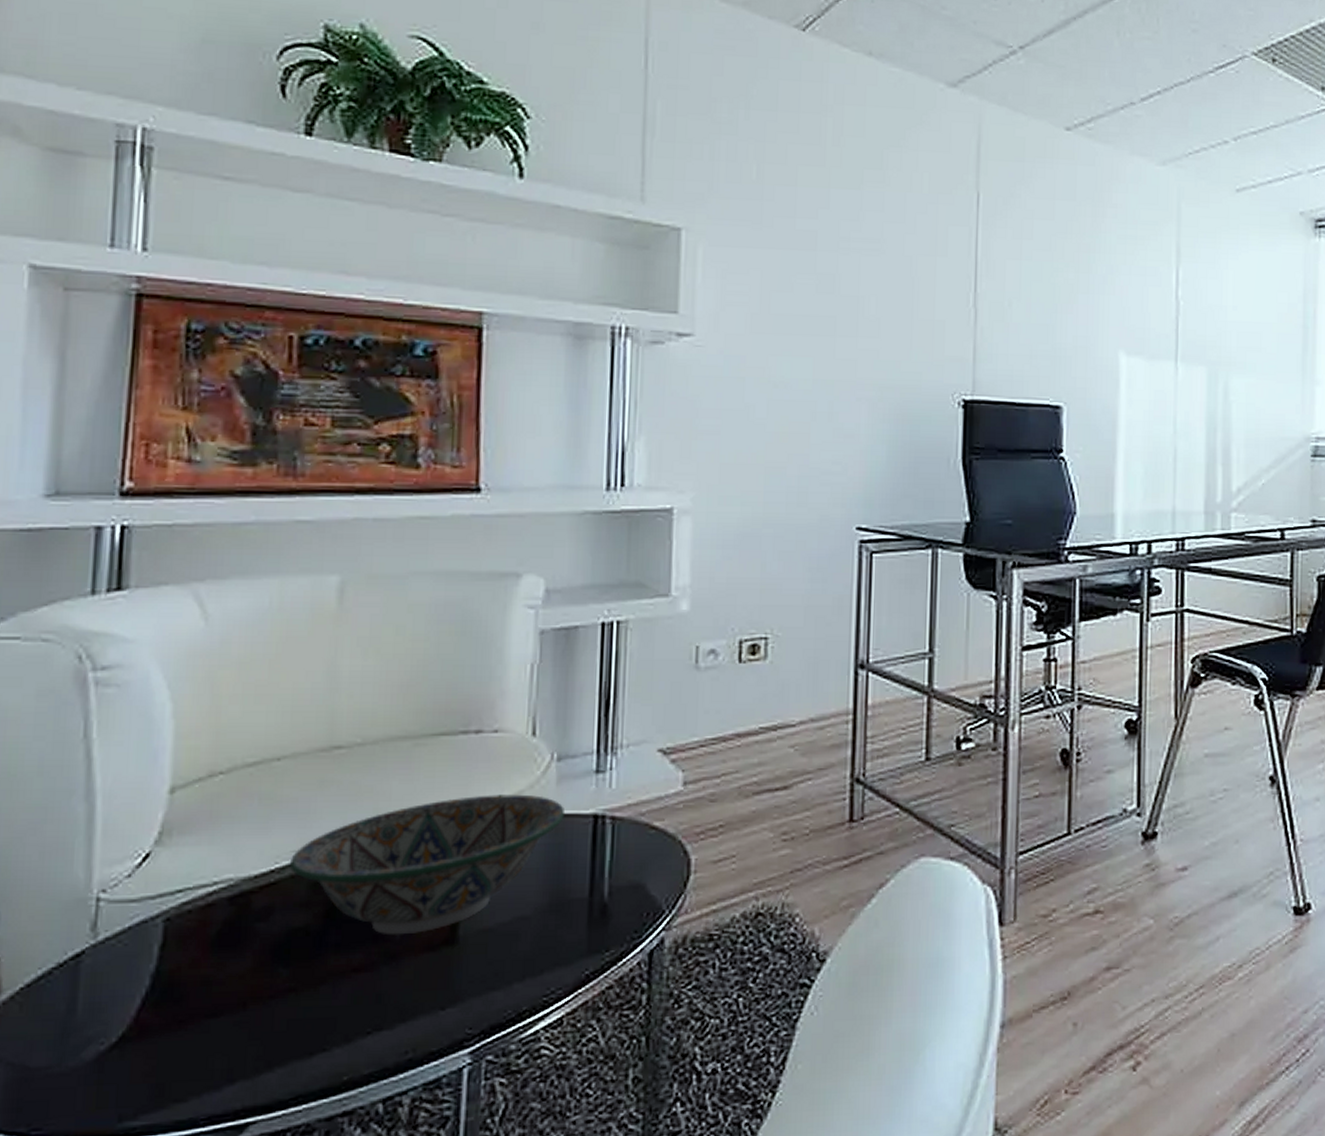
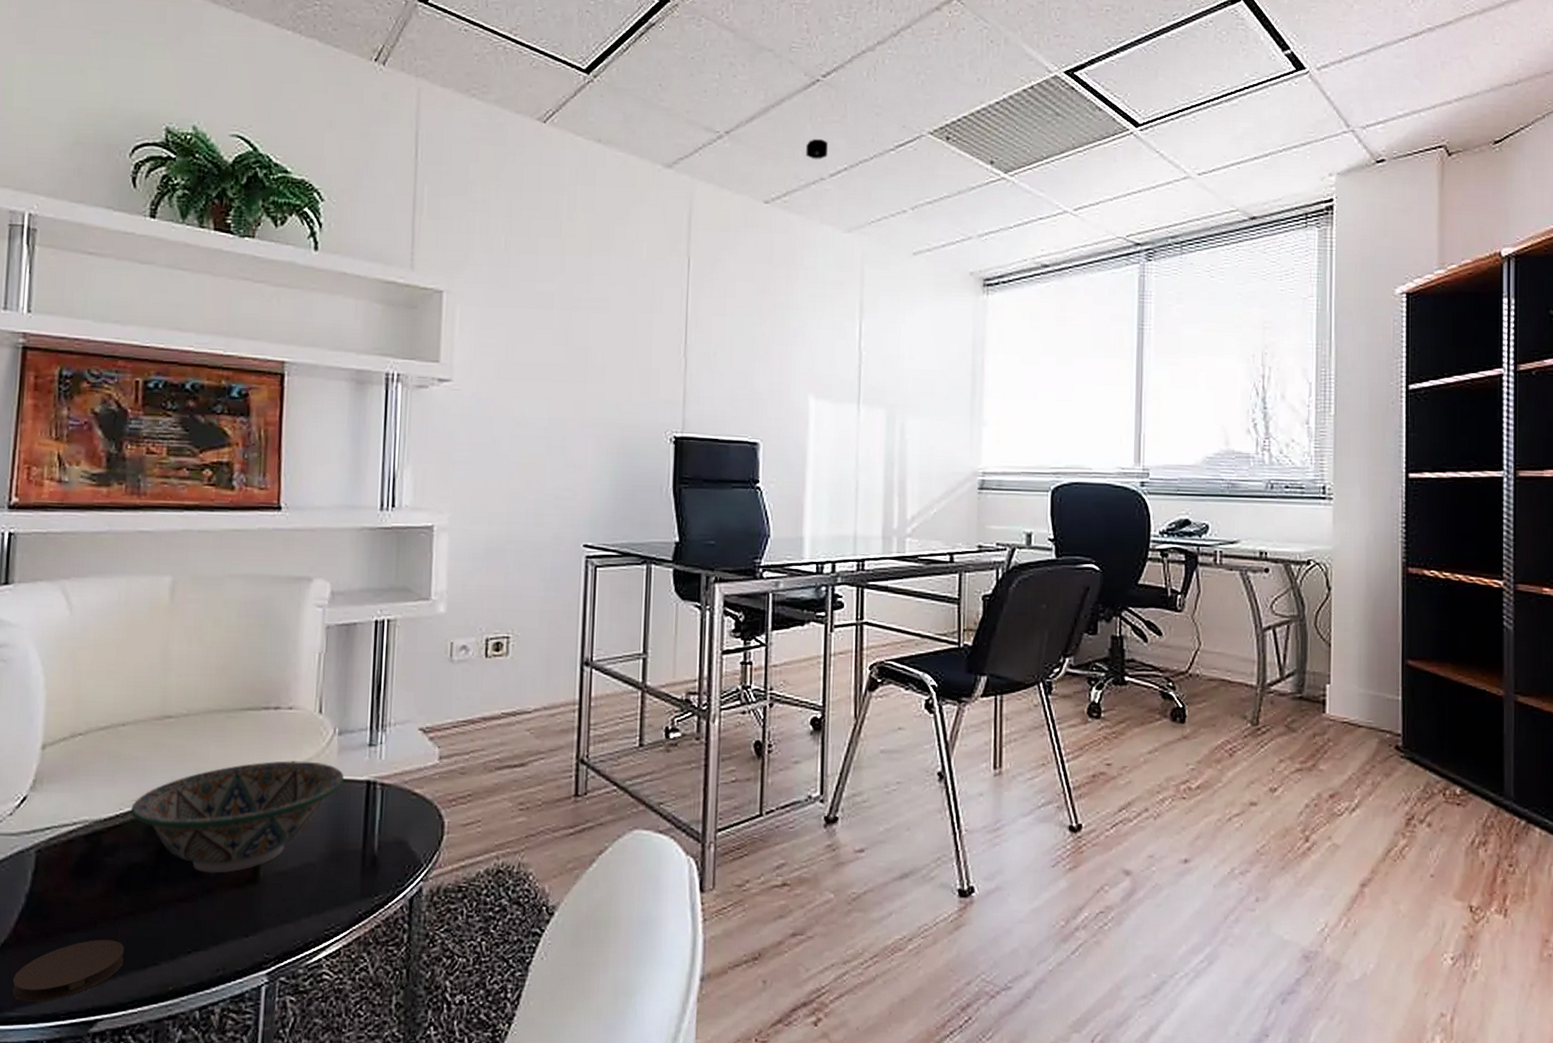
coaster: none [134,1024,285,1107] -> present [12,940,125,1002]
smoke detector: none [1113,57,1138,81] -> present [806,138,828,159]

